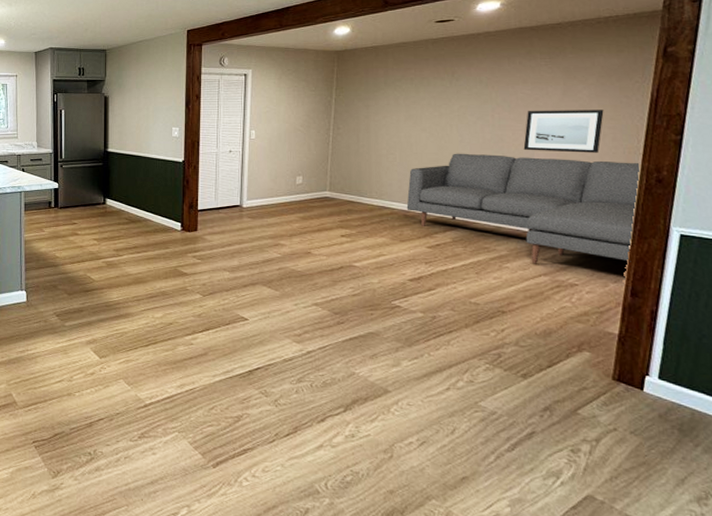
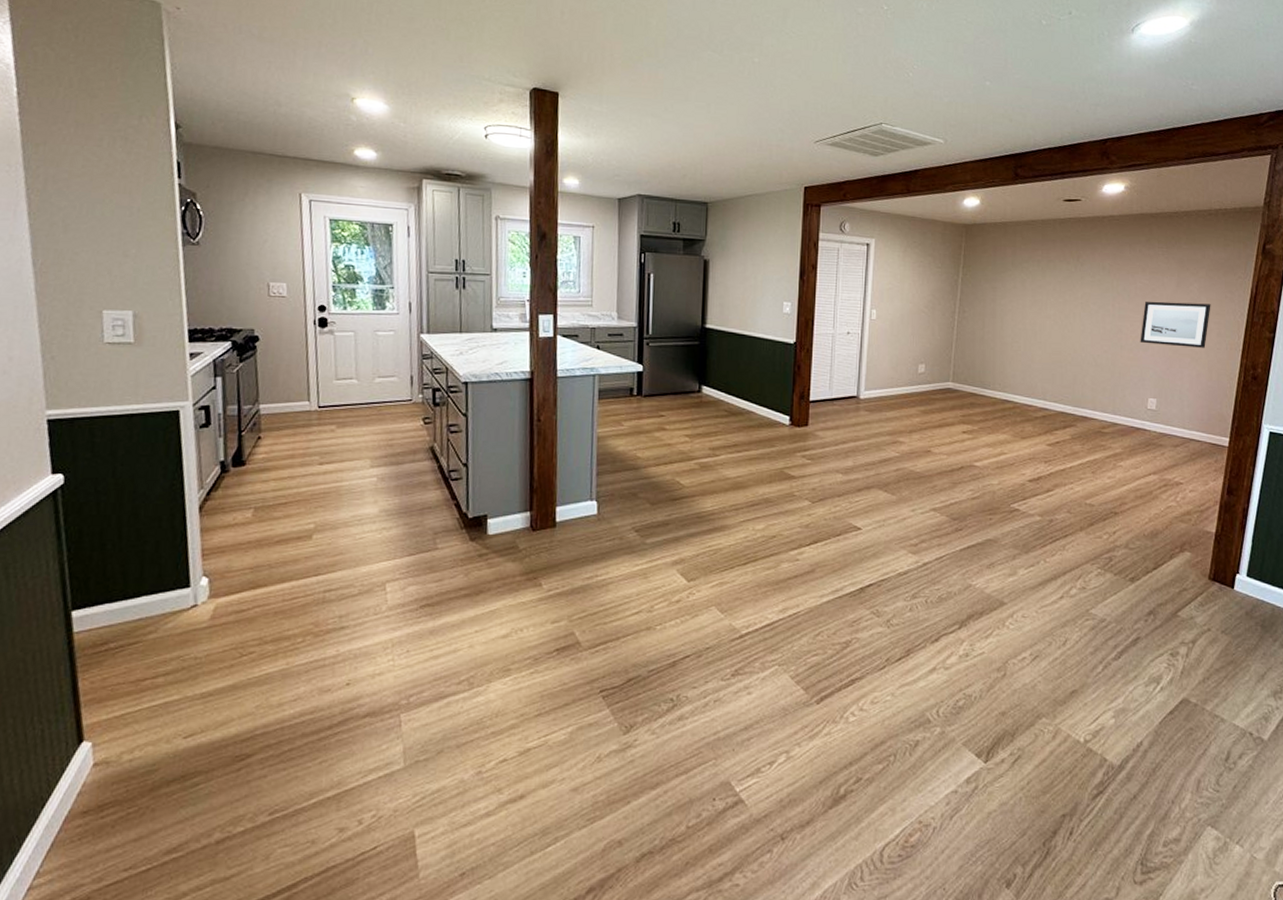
sofa: present [406,153,639,264] -> none [1029,343,1238,462]

